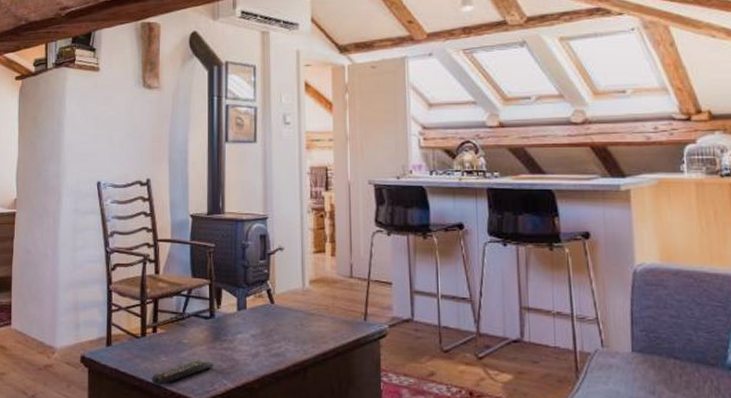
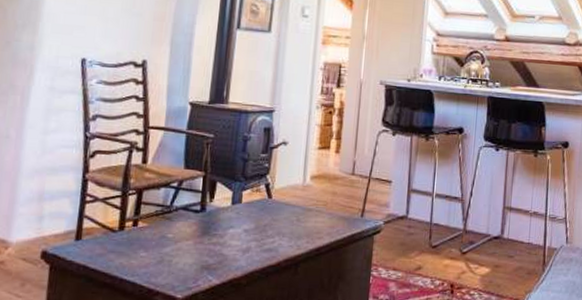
remote control: present [151,358,214,386] -> none [125,253,200,283]

